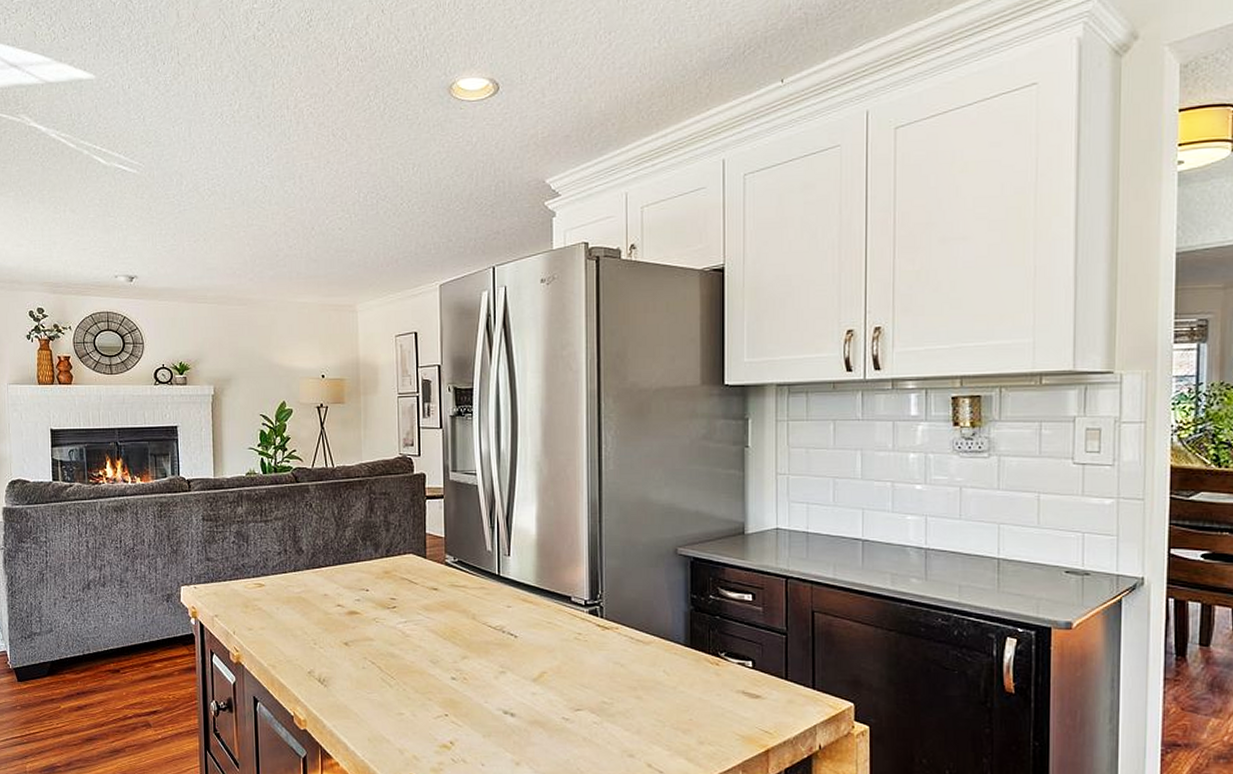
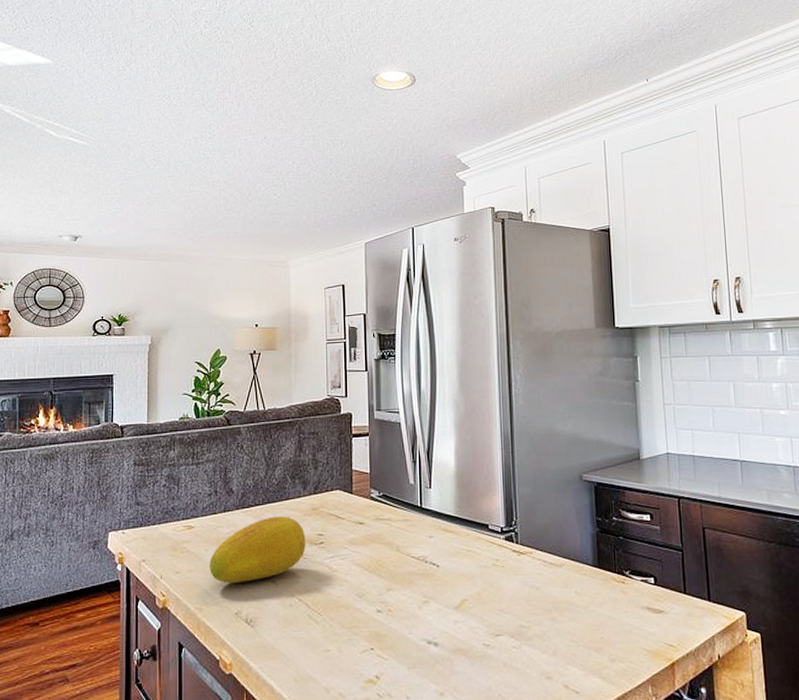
fruit: none [281,578,378,643] -> present [210,516,306,584]

